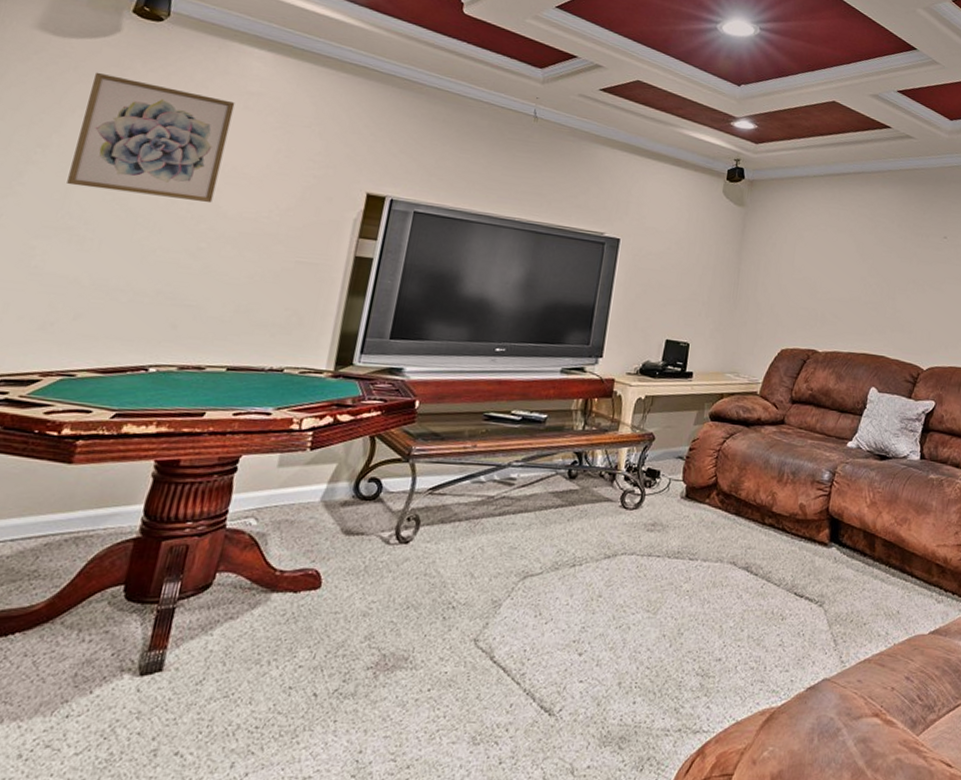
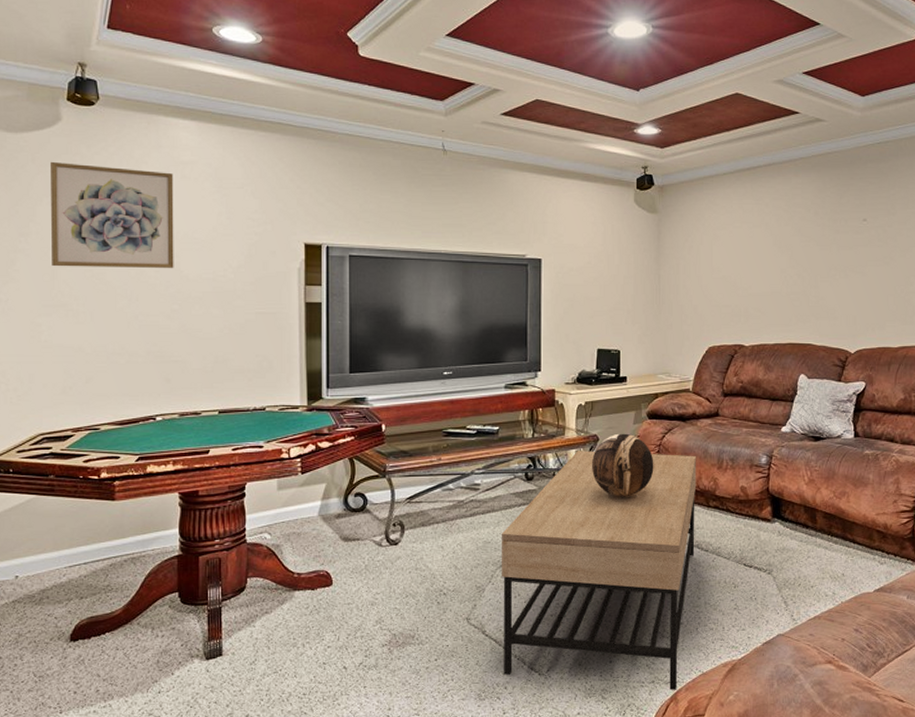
coffee table: none [507,449,757,742] -> present [502,451,697,690]
decorative bowl: none [642,433,711,507] -> present [591,433,654,497]

